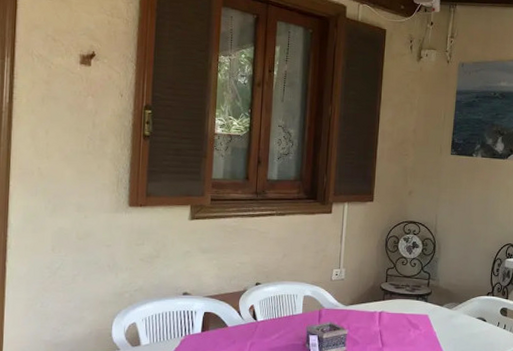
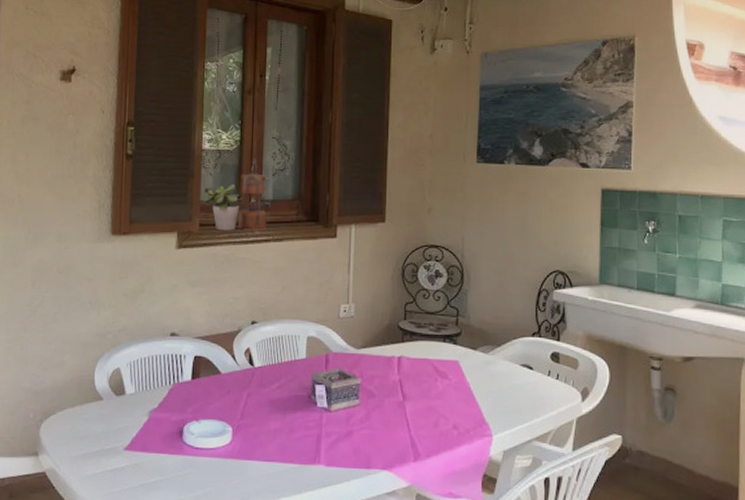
potted plant: none [213,164,251,206] -> present [201,184,243,231]
lantern: none [244,143,276,207] -> present [235,158,271,231]

